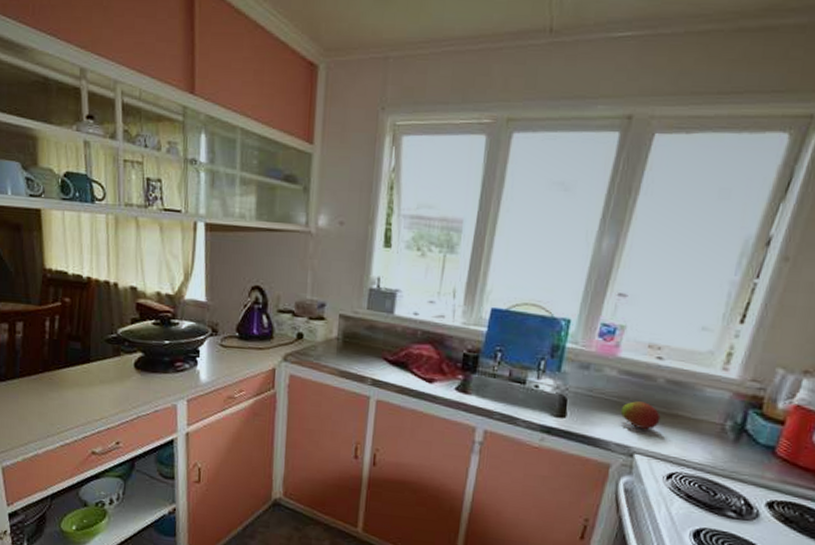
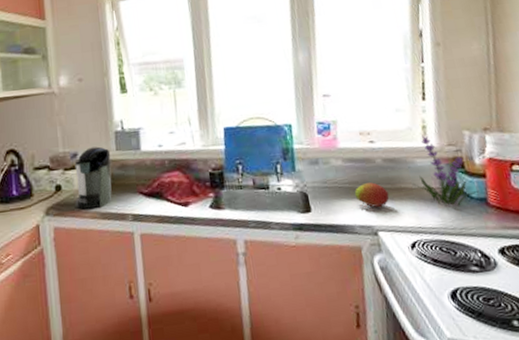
coffee maker: none [315,300,361,365] -> present [75,146,112,210]
plant: none [693,364,770,448] -> present [413,135,480,206]

